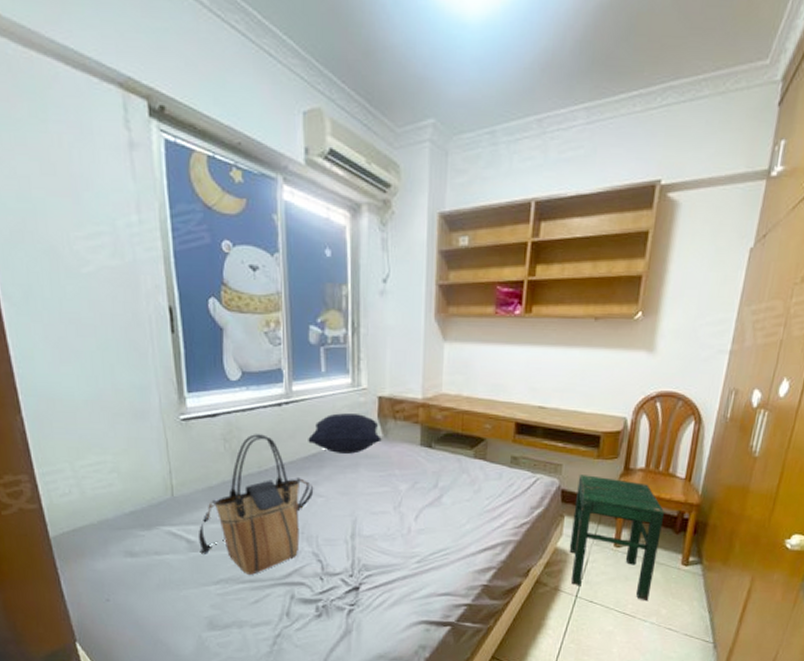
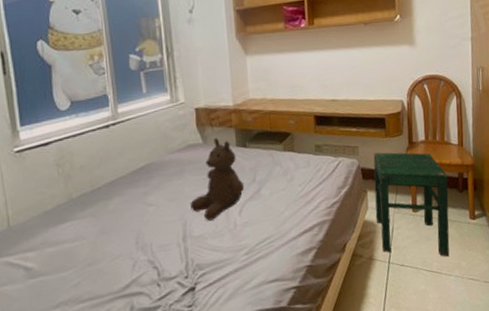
tote bag: present [199,434,314,575] -> none [36,155,145,293]
pillow: present [308,413,382,454] -> none [135,125,202,164]
teddy bear: none [363,433,425,522] -> present [190,138,245,221]

